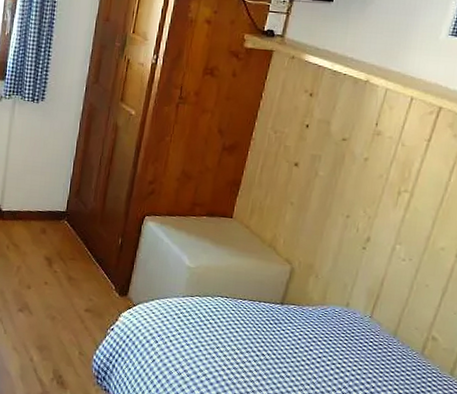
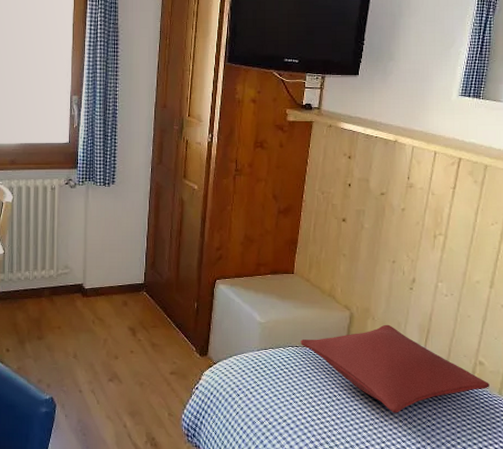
pillow: none [231,284,441,382] -> present [300,324,489,413]

